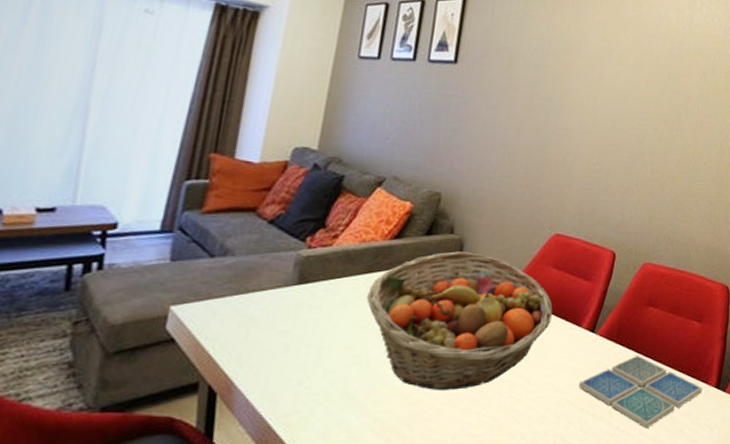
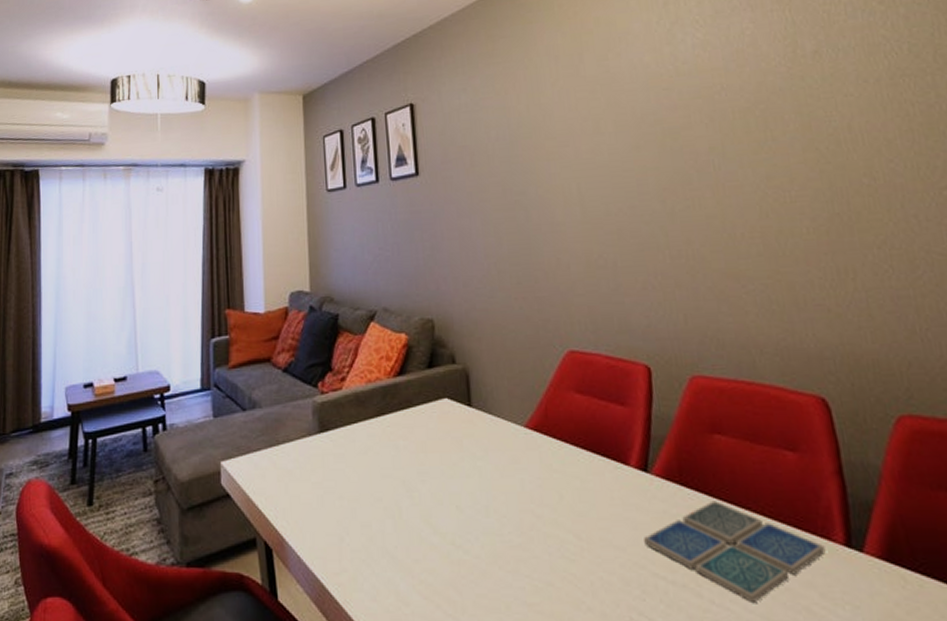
fruit basket: present [366,251,553,390] -> none [384,383,589,547]

